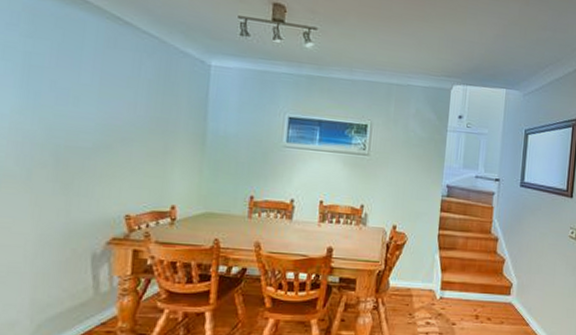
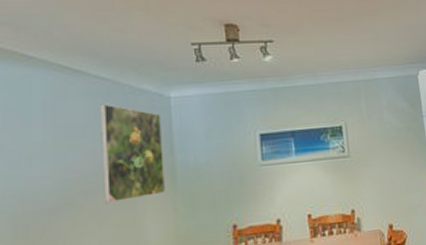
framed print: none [138,60,200,155] -> present [100,104,165,204]

